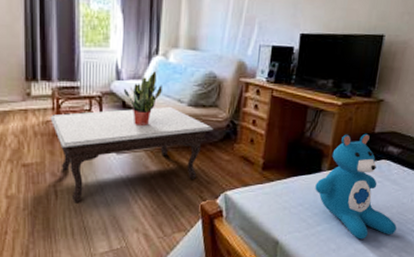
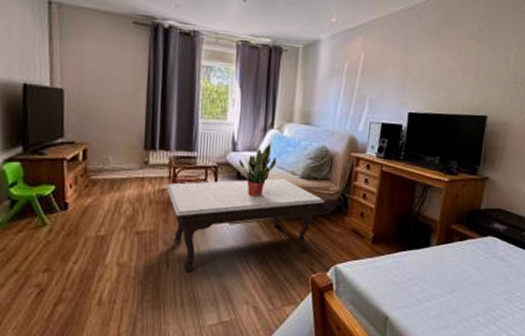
teddy bear: present [315,133,397,240] -> none [424,209,505,317]

